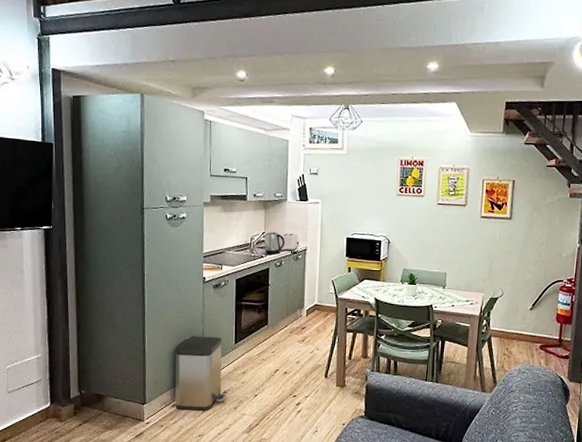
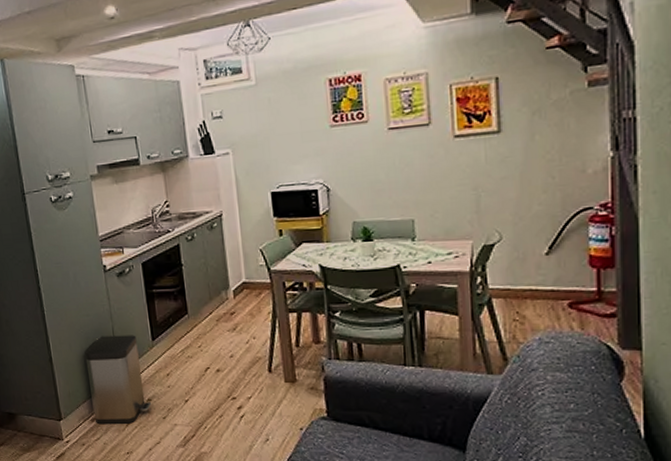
kettle: present [263,232,285,256] -> none [166,198,194,229]
toaster: present [278,232,299,252] -> none [184,196,212,222]

